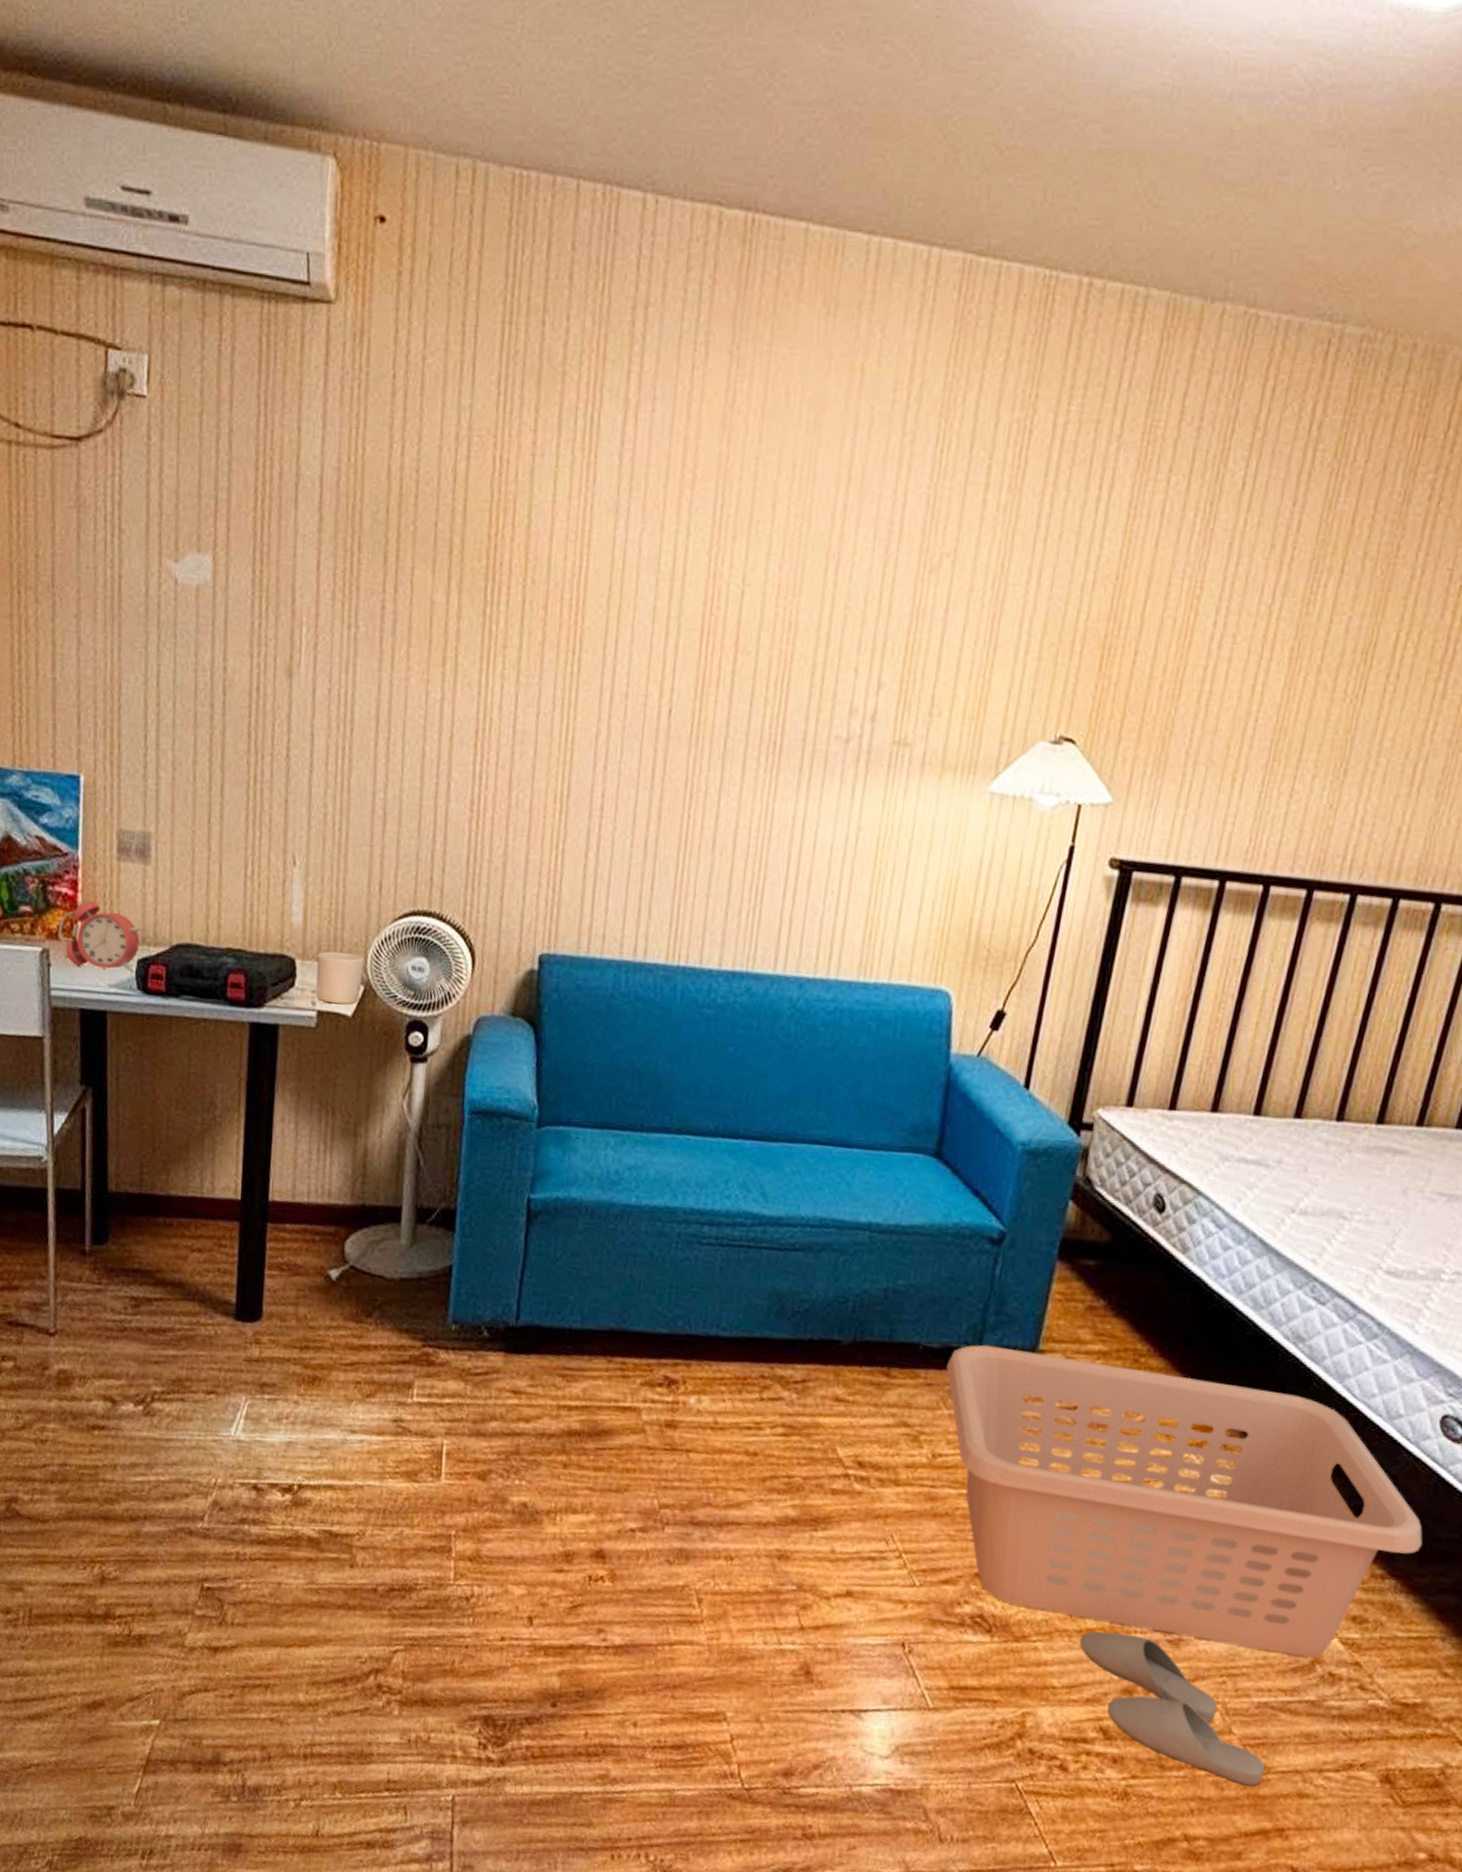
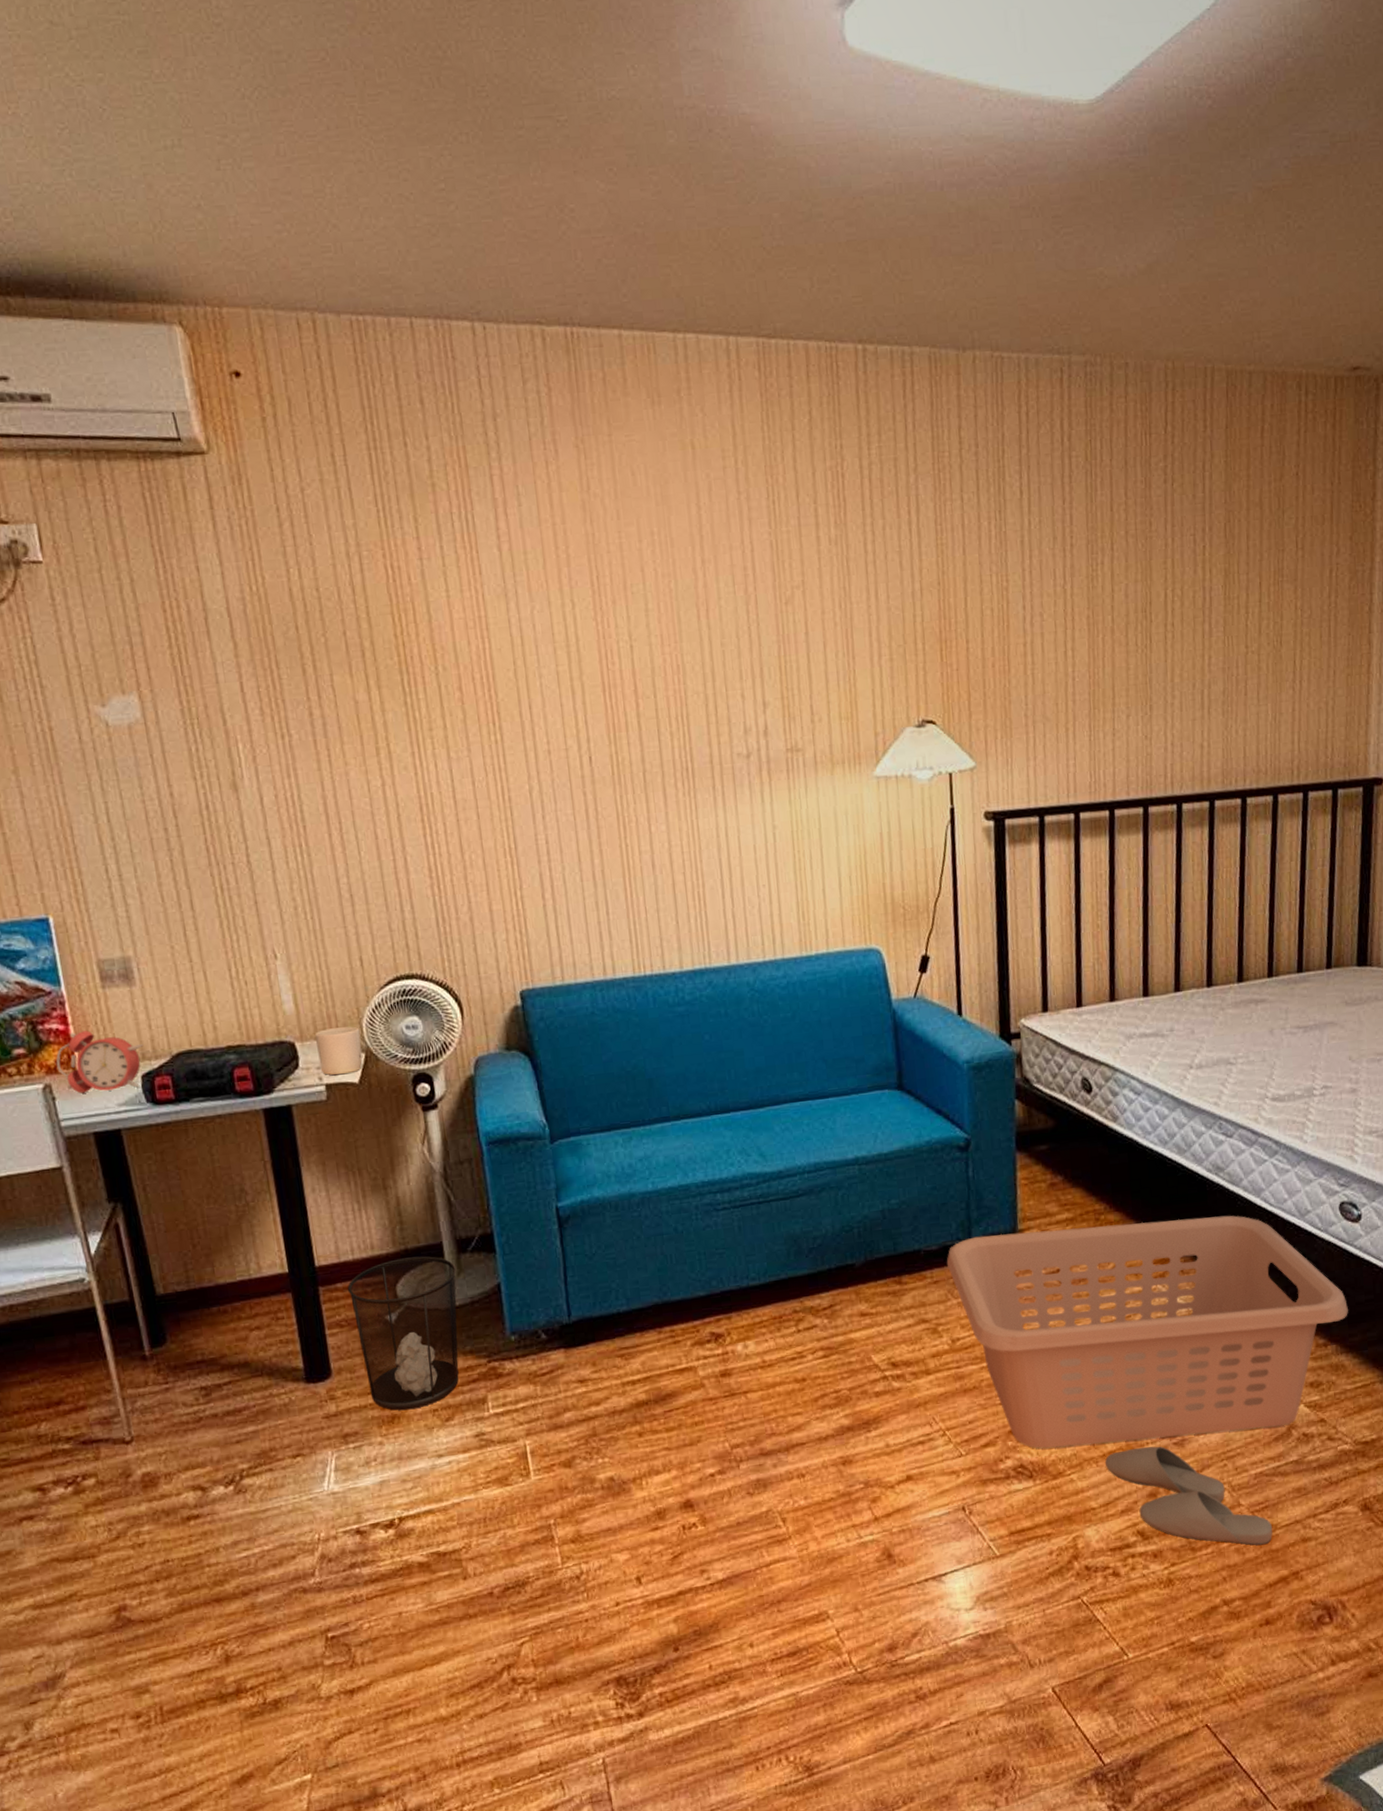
waste bin: none [296,1212,411,1376] -> present [348,1256,459,1411]

